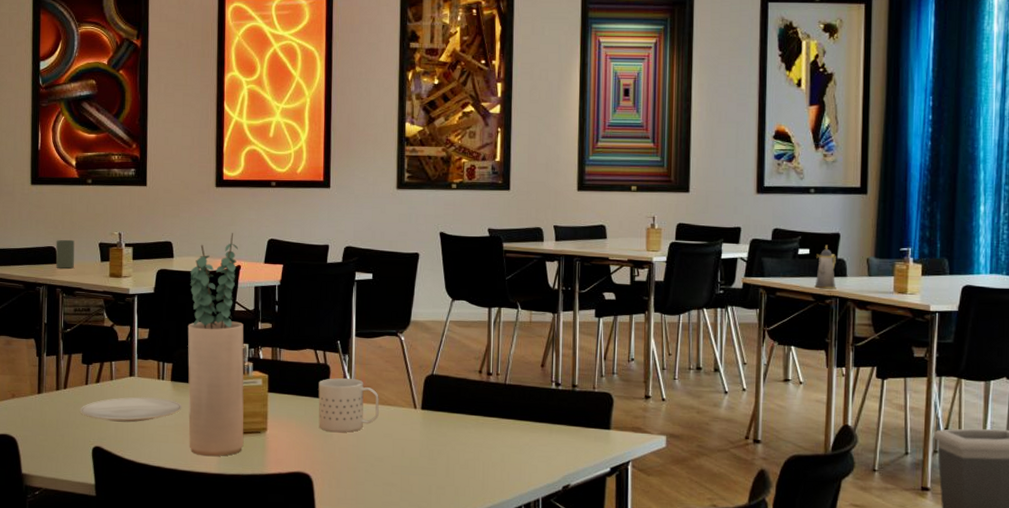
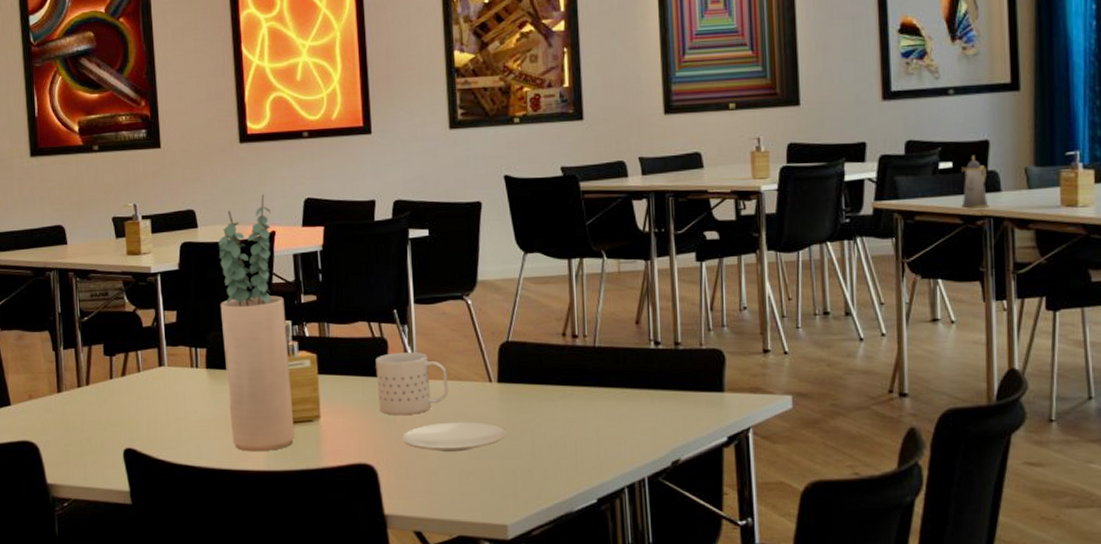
cup: present [55,239,75,269] -> none [63,215,86,250]
plate: present [80,397,182,423] -> none [106,389,221,419]
plate: none [336,440,425,467] -> present [402,422,506,452]

